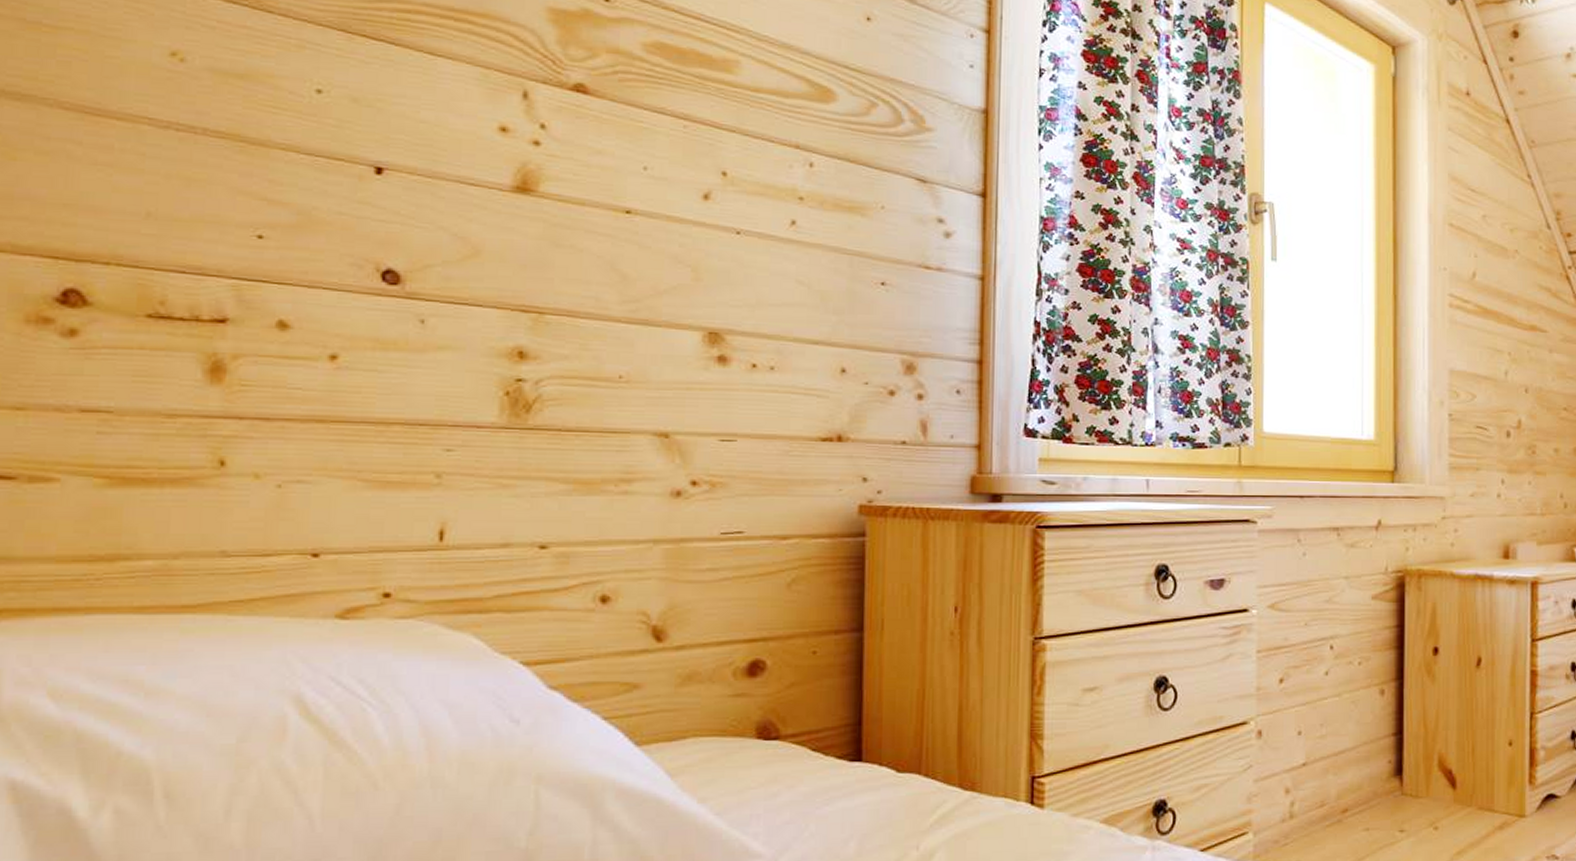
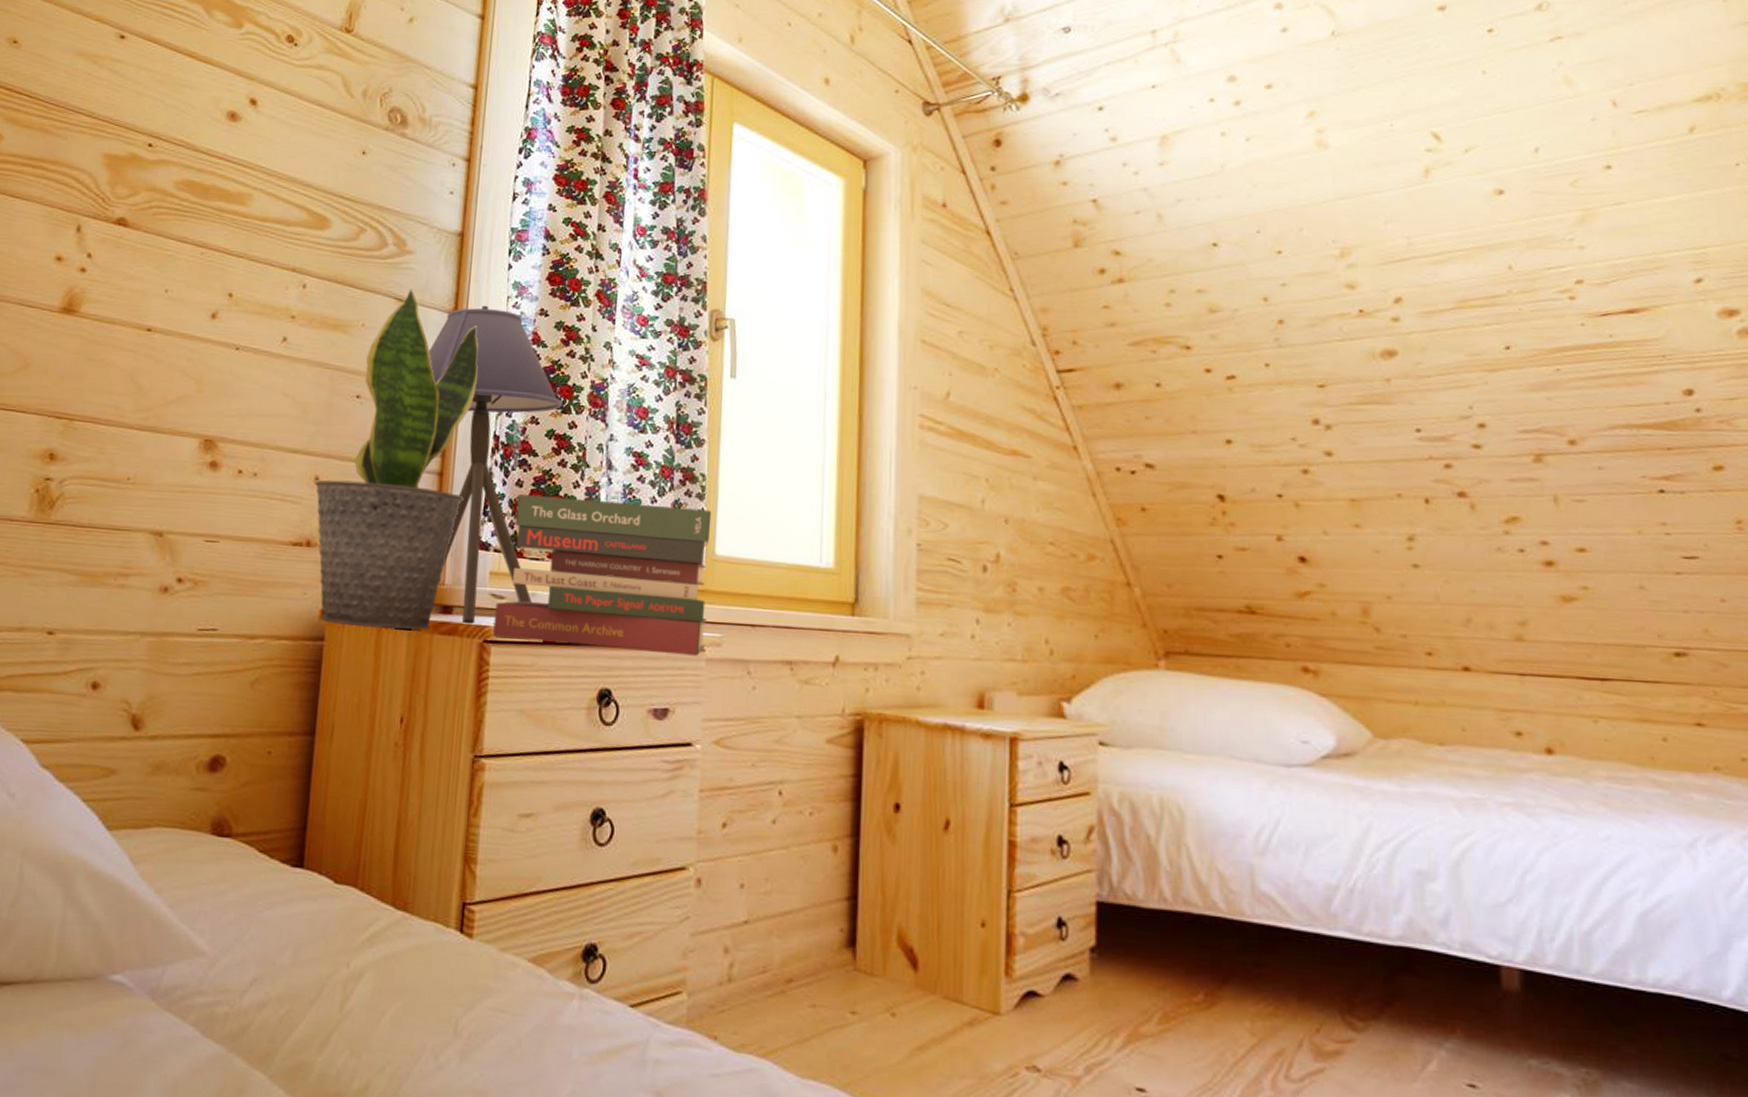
potted plant: none [841,169,1013,521] -> present [314,288,479,630]
table lamp: none [957,187,1104,511] -> present [428,305,562,625]
books: none [1046,379,1258,528] -> present [493,493,712,656]

